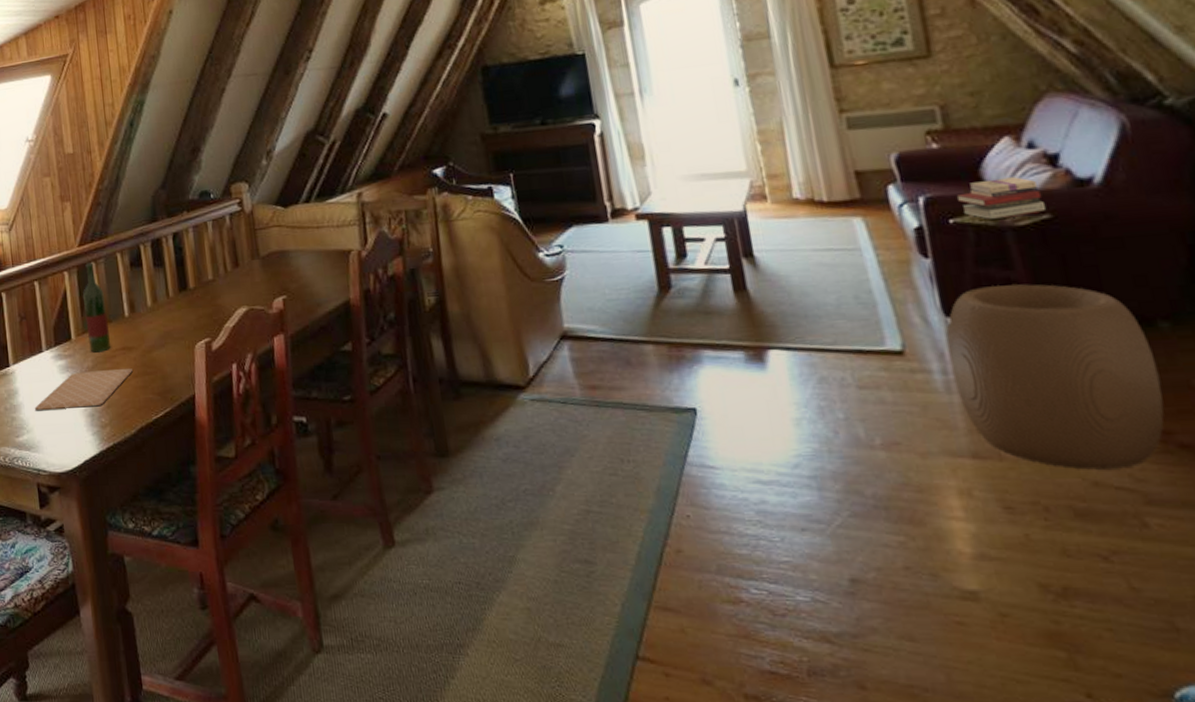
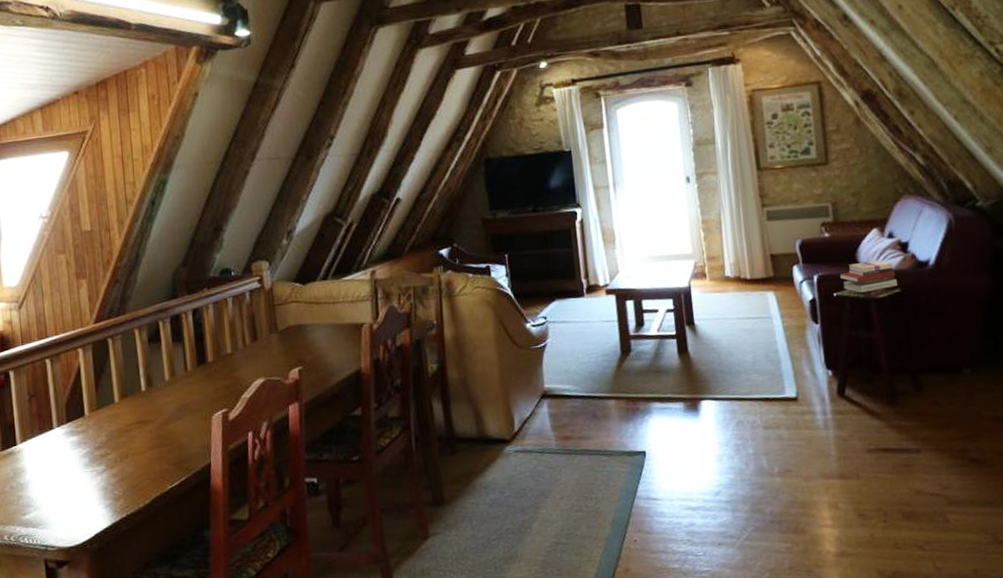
placemat: present [34,368,133,410] -> none [43,440,148,487]
wine bottle: present [82,263,112,353] -> none [97,339,127,428]
pouf: present [948,284,1164,470] -> none [828,343,963,482]

